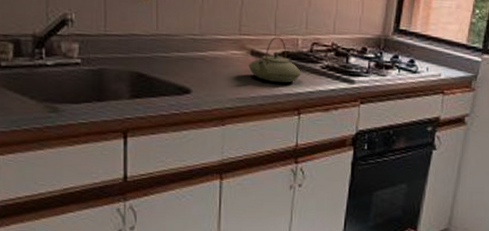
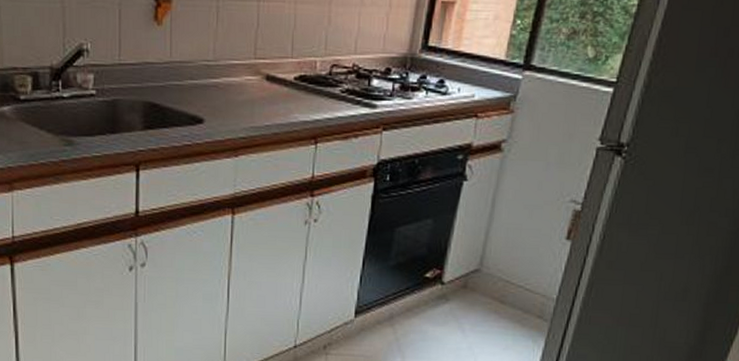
teapot: present [248,36,302,83] -> none [263,59,320,110]

